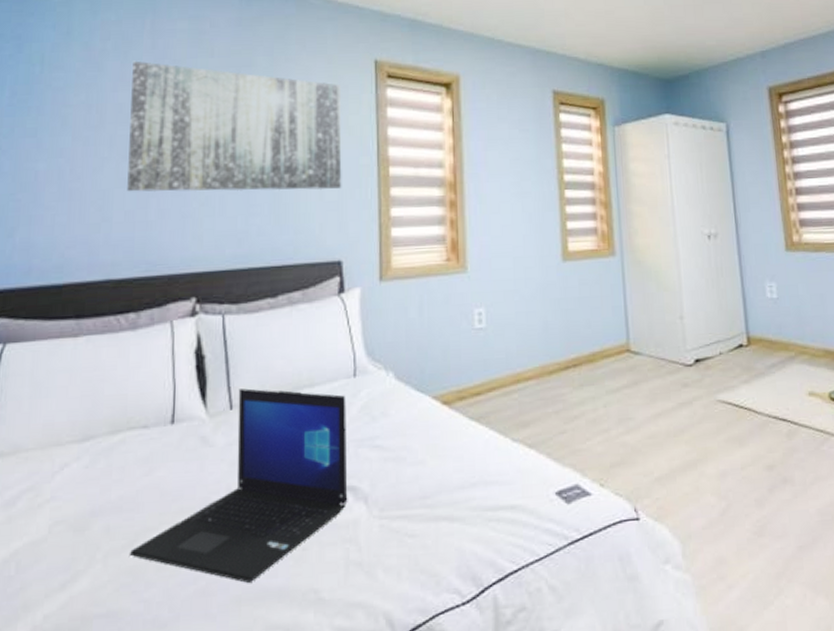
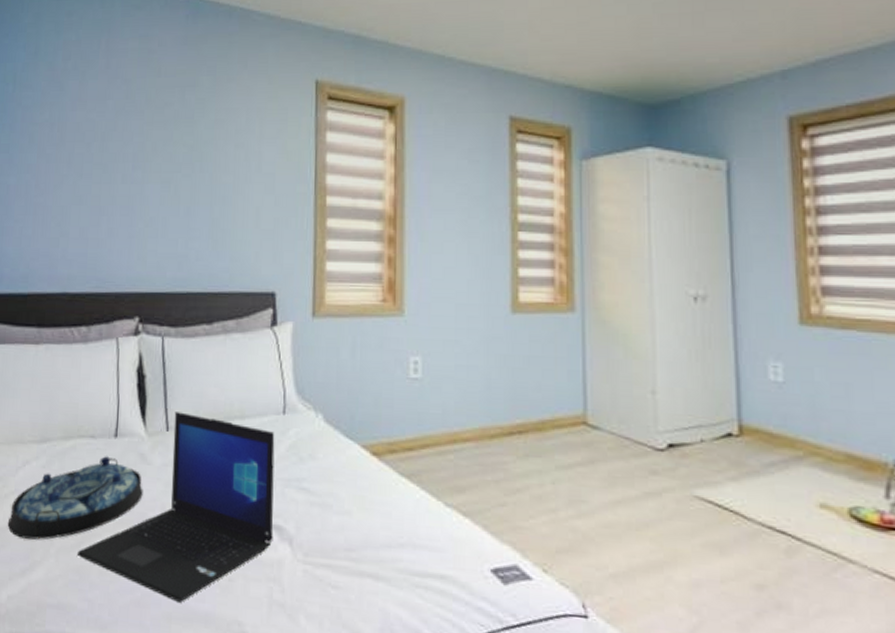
serving tray: none [42,445,205,549] -> present [7,456,143,540]
wall art: present [127,60,342,193] -> none [82,80,280,217]

